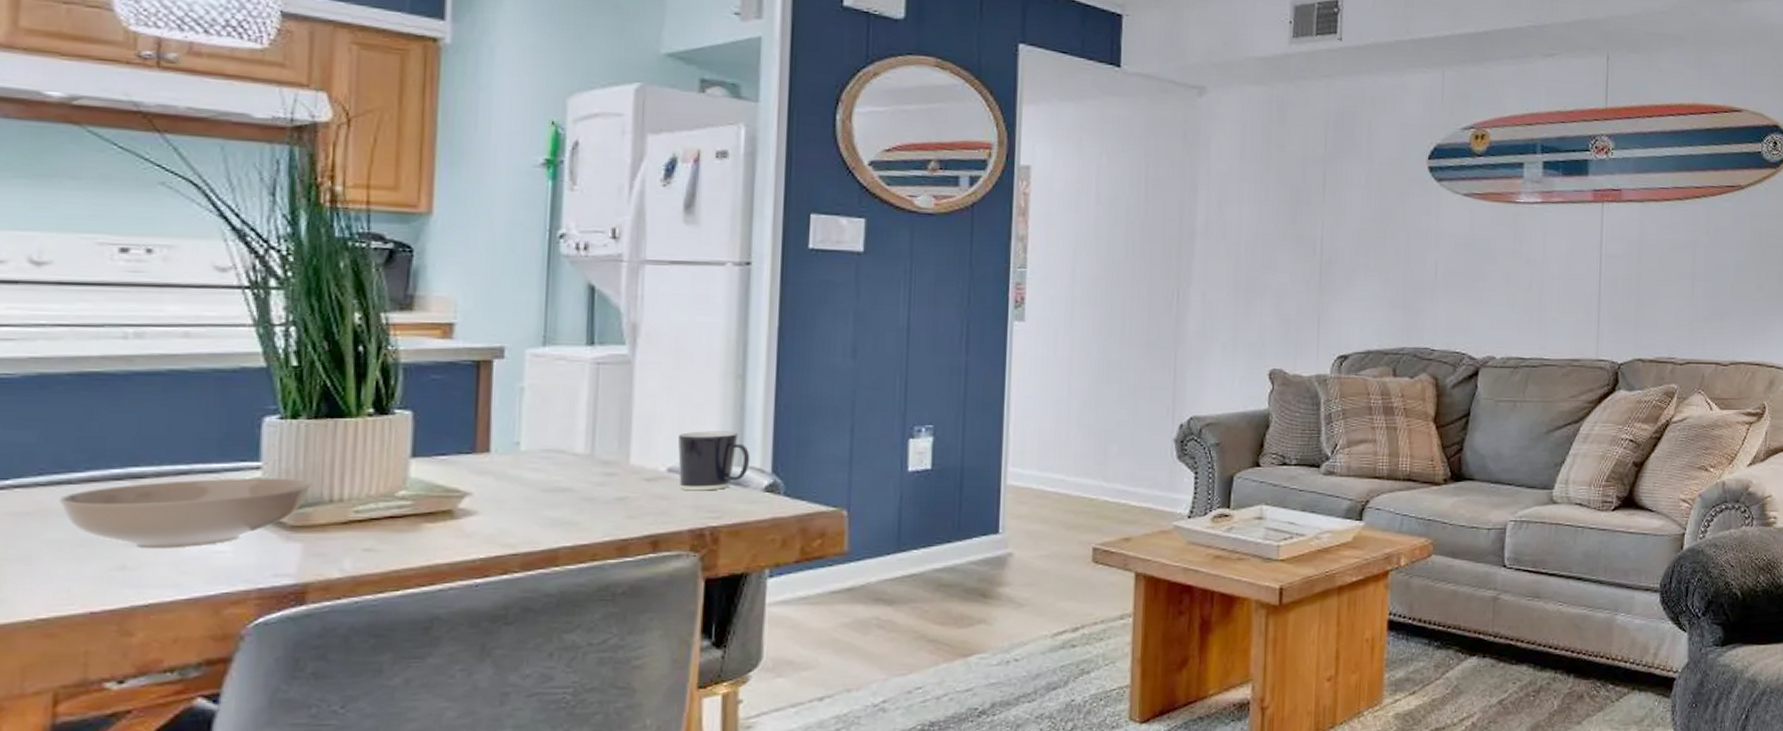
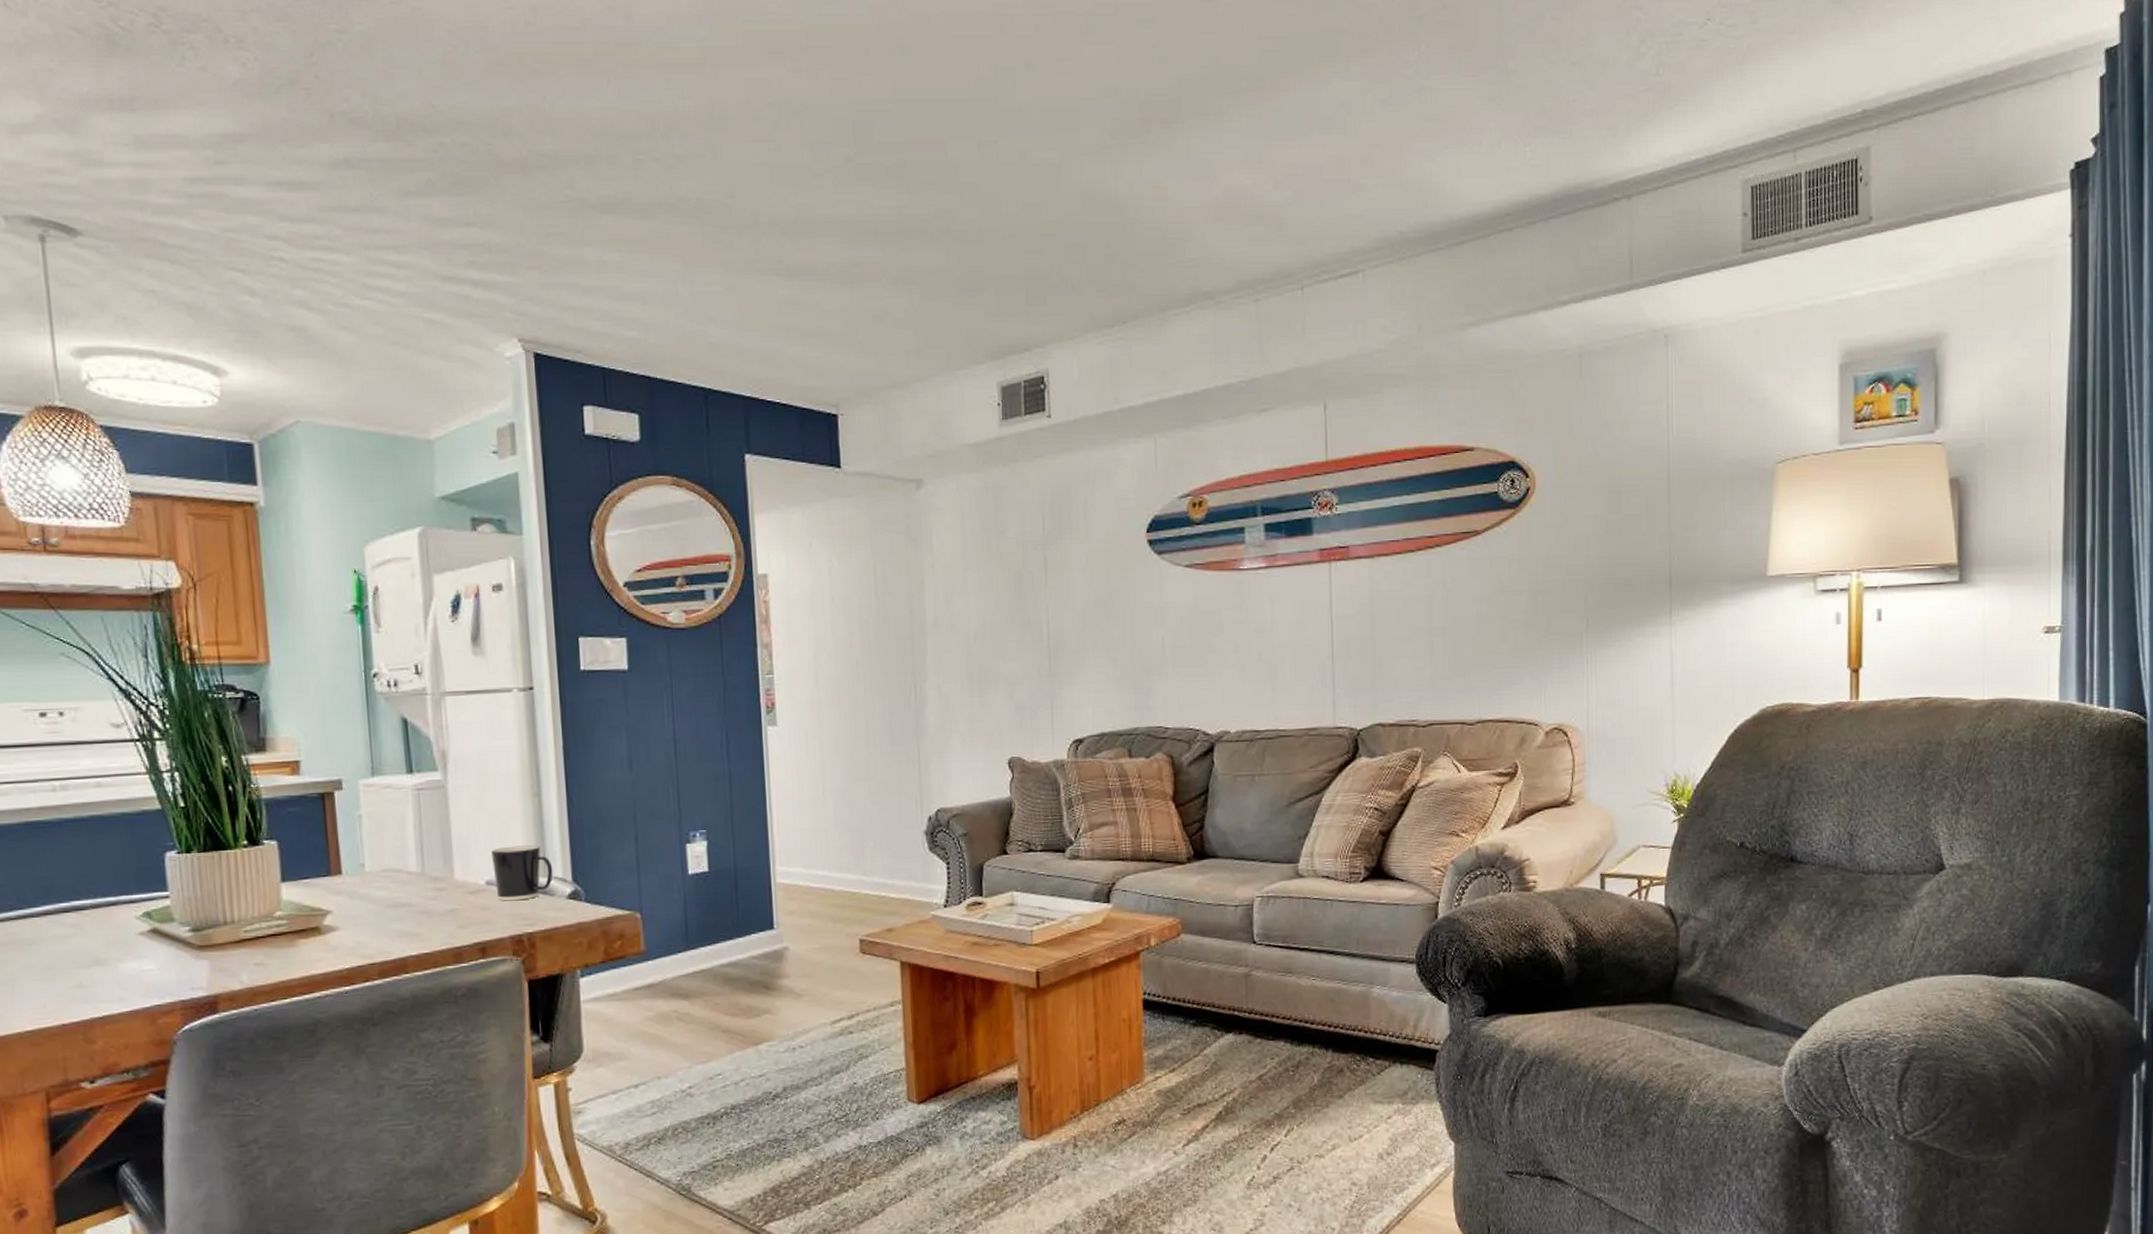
bowl: present [59,477,312,549] -> none [27,905,210,970]

